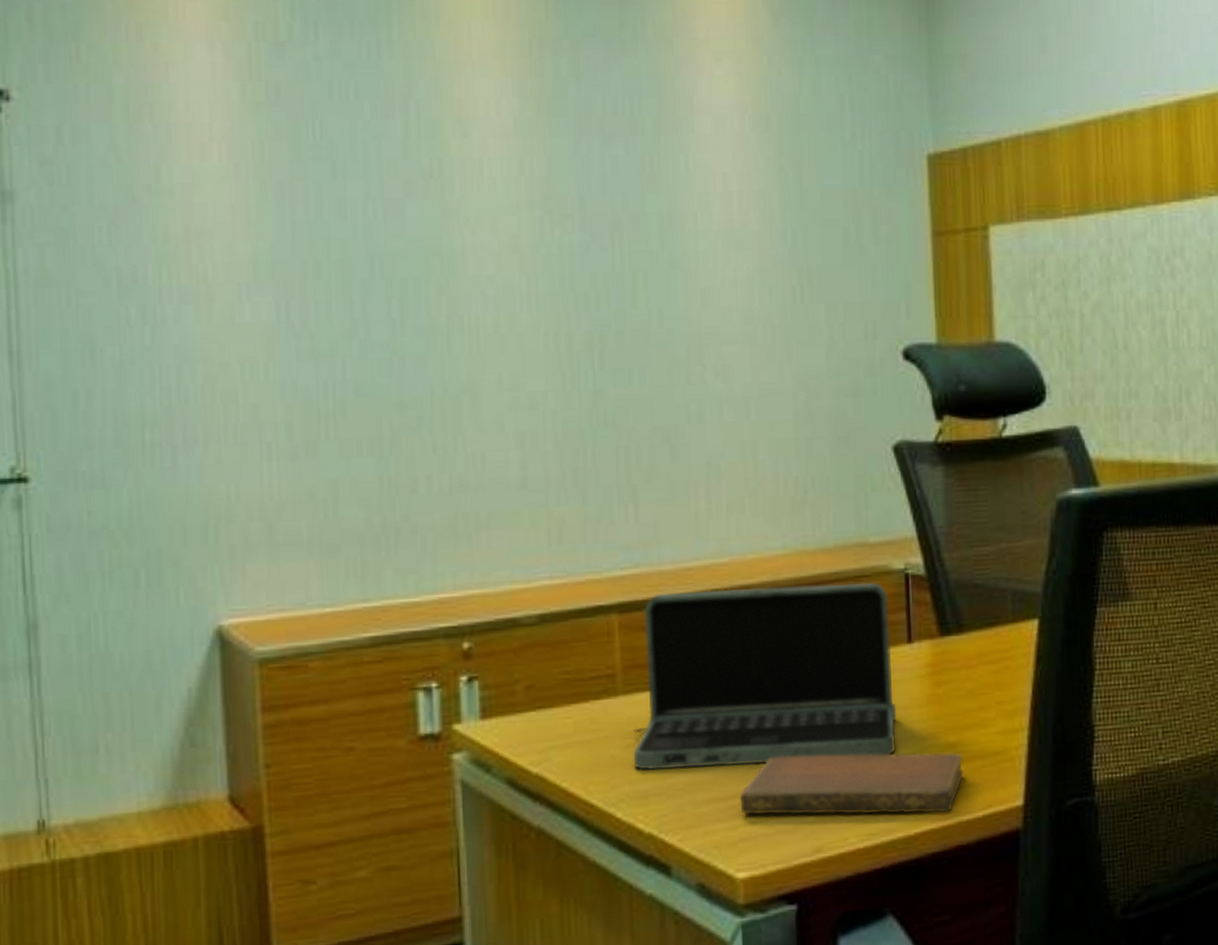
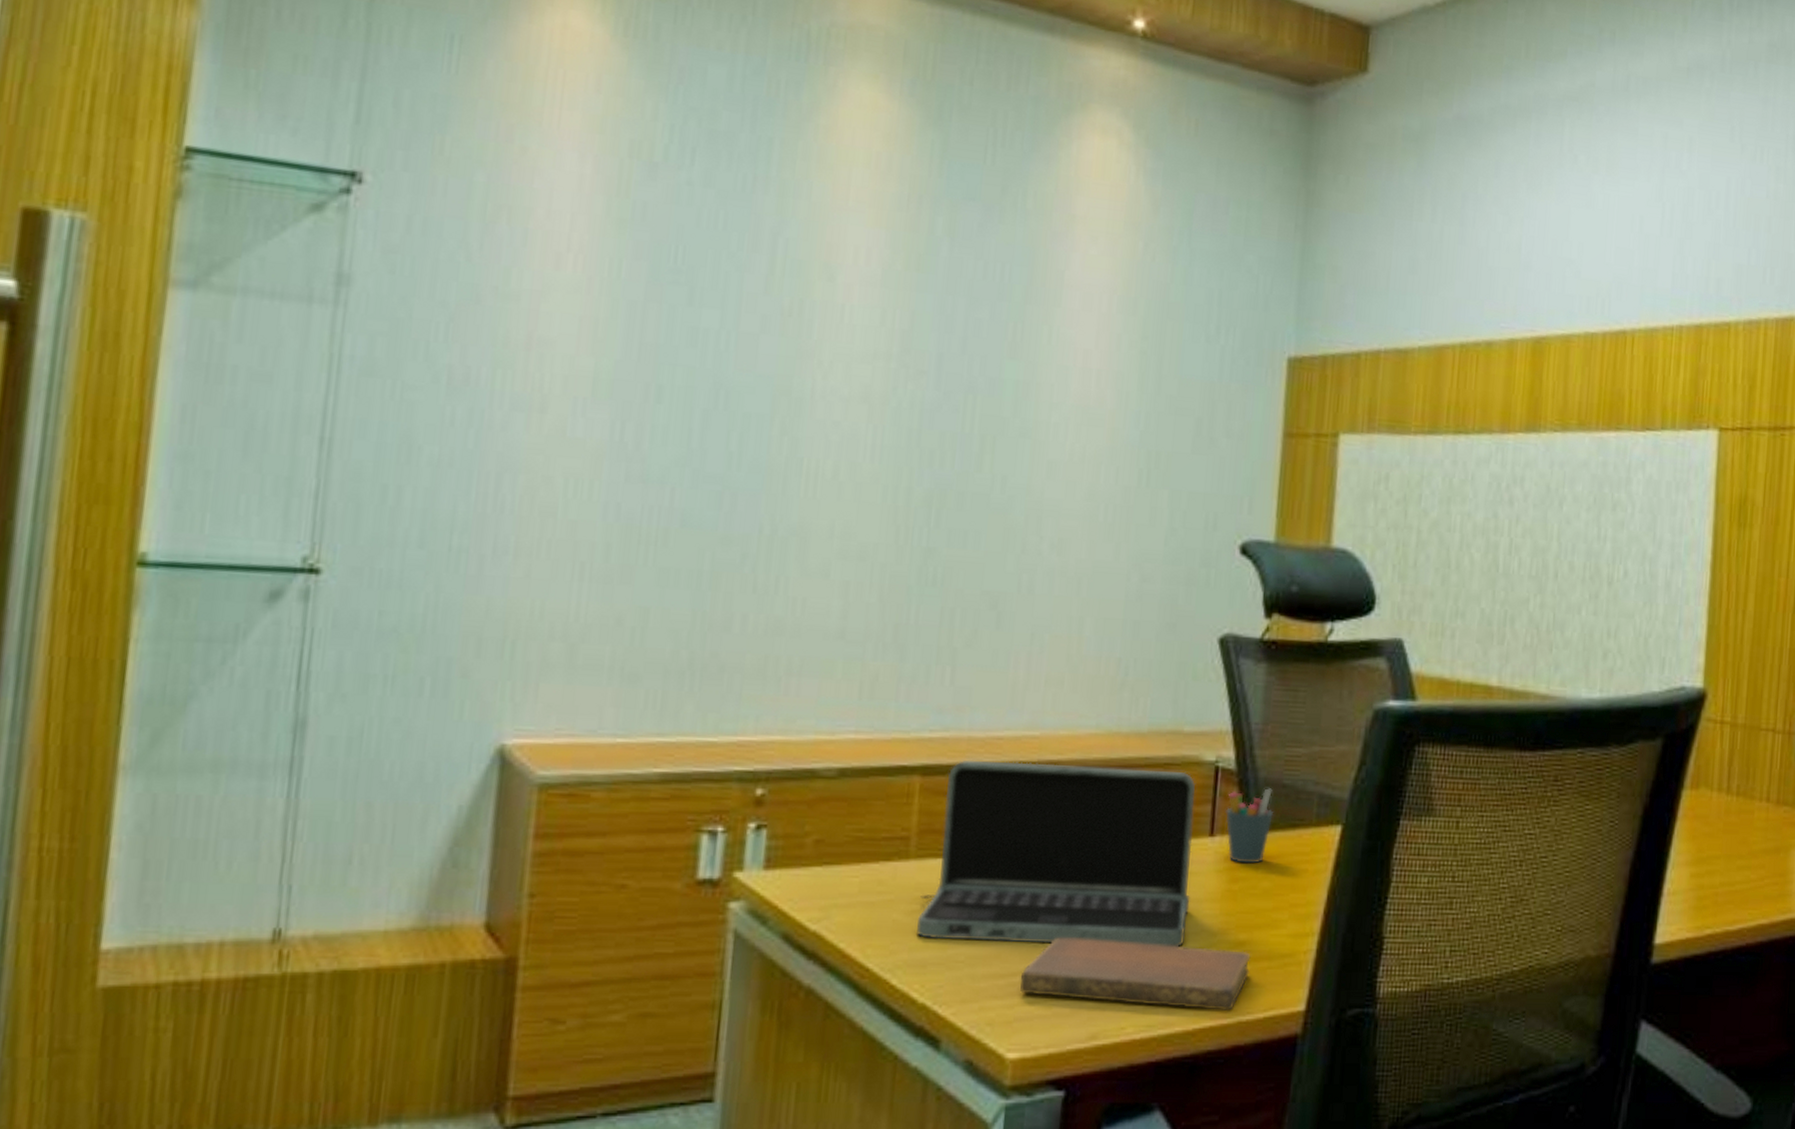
pen holder: none [921,590,969,667] -> present [1225,788,1274,864]

